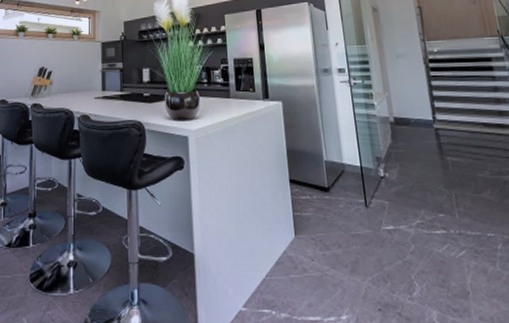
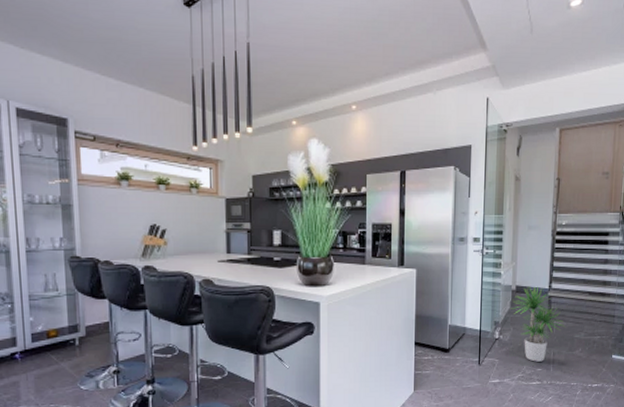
potted plant: none [392,117,464,205] -> present [511,286,566,362]

